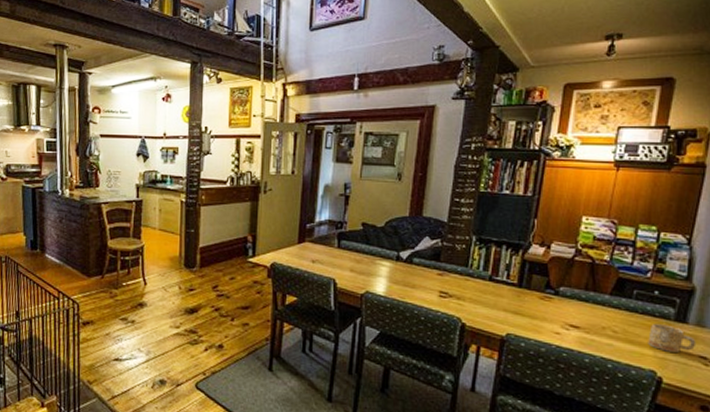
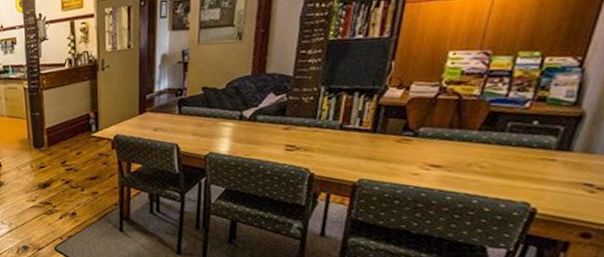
mug: present [648,324,697,352] -> none [522,154,582,182]

